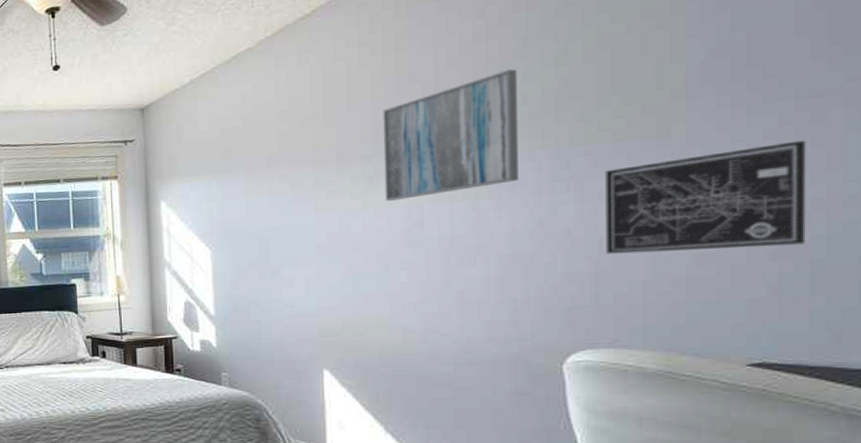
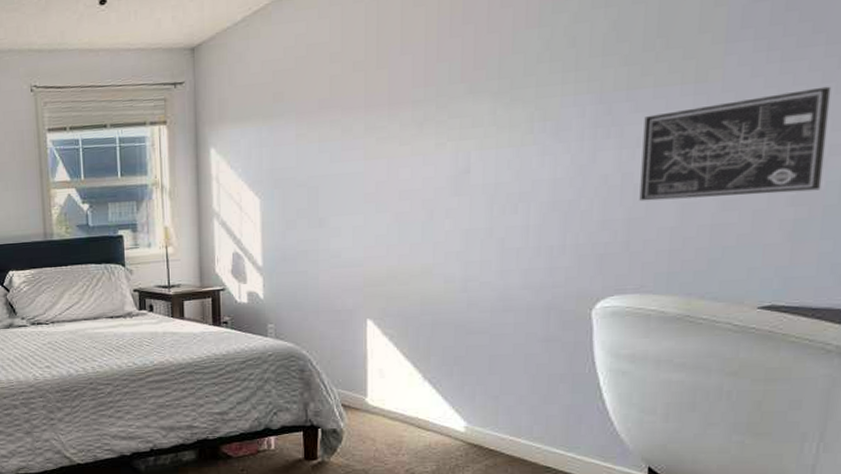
wall art: present [383,69,518,202] -> none [433,10,568,148]

